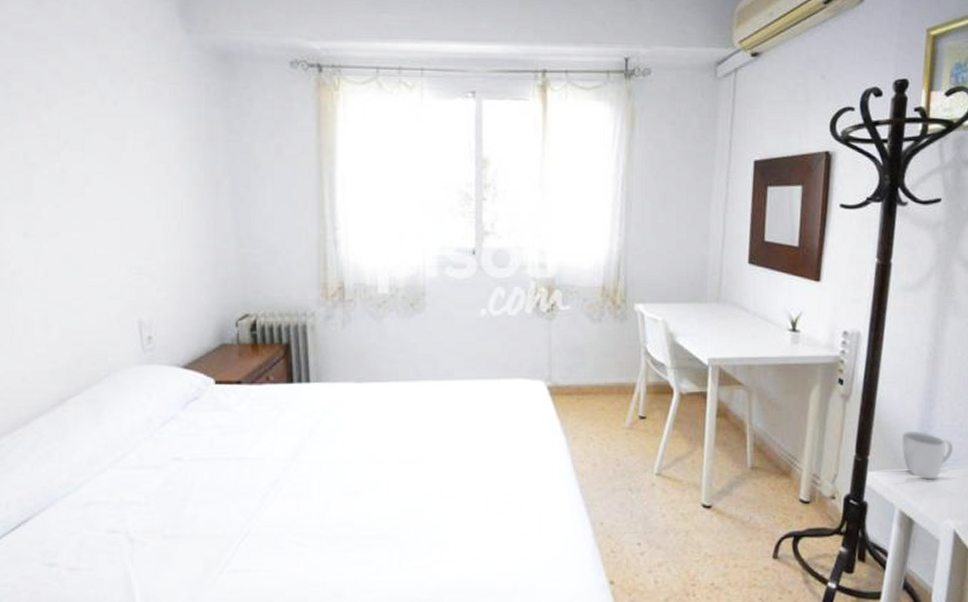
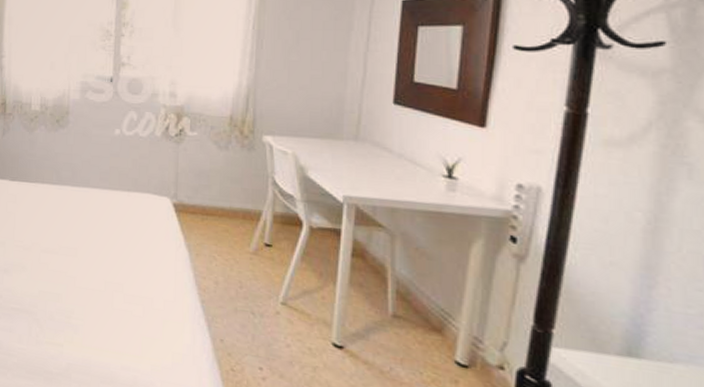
mug: present [902,430,954,480] -> none [604,309,688,375]

